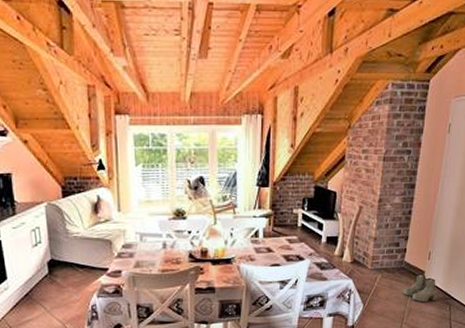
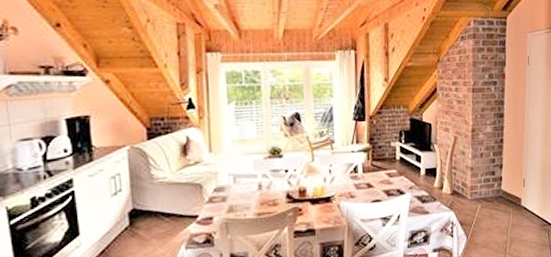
boots: present [403,274,438,303] -> none [503,201,536,231]

